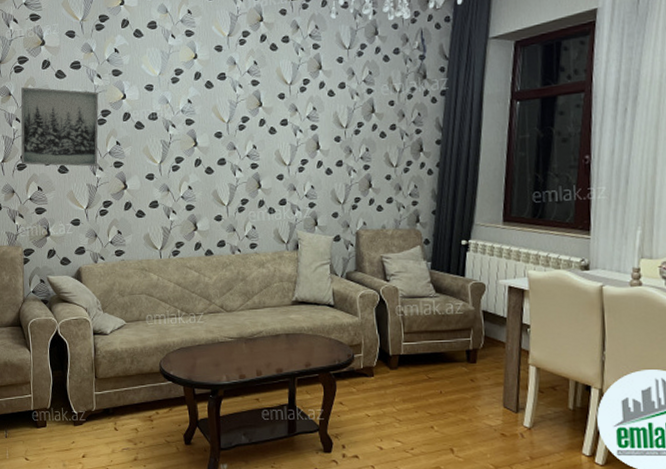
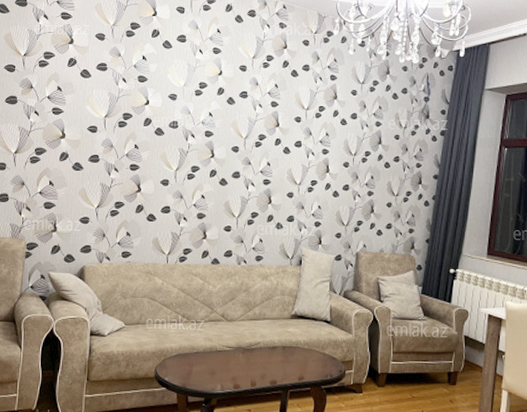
wall art: present [20,87,99,167] -> none [34,82,122,167]

